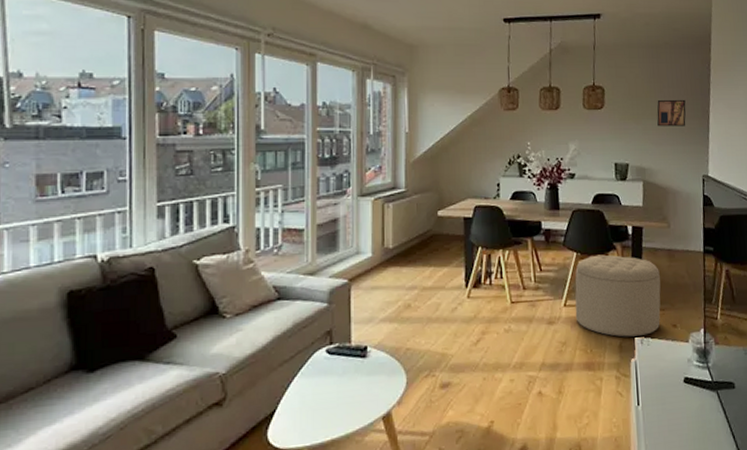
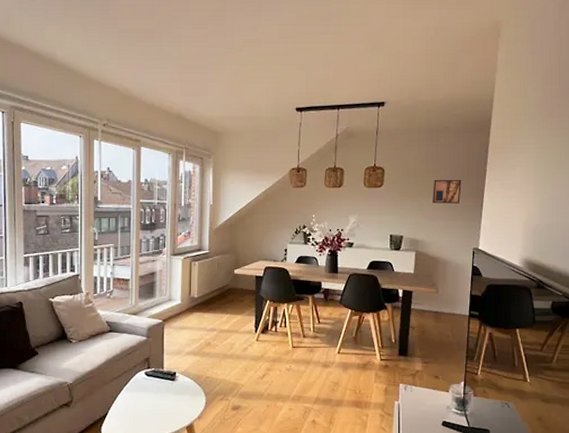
ottoman: present [575,254,661,337] -> none [347,313,427,384]

